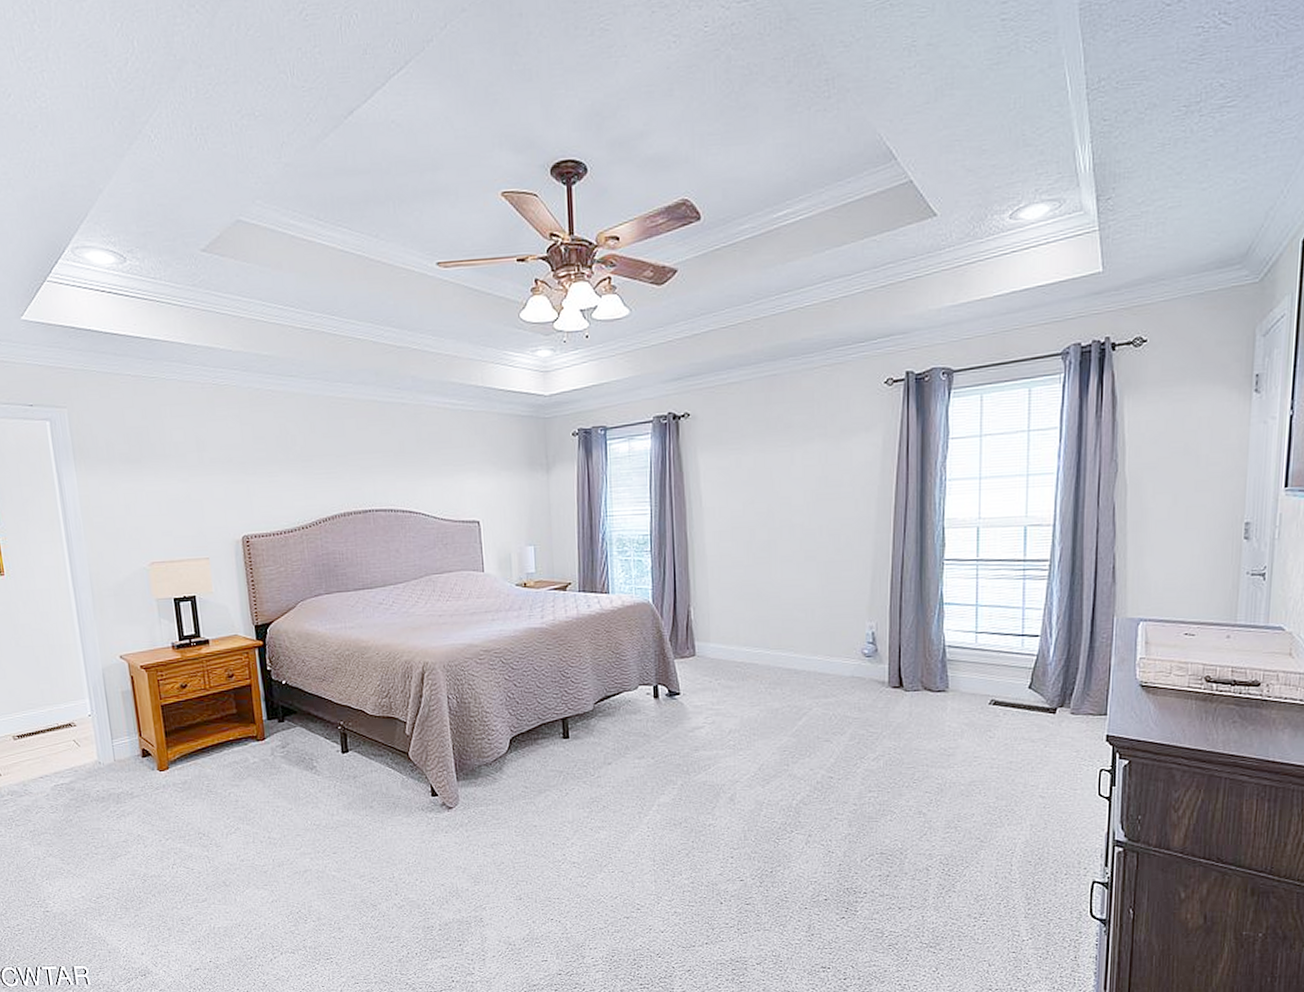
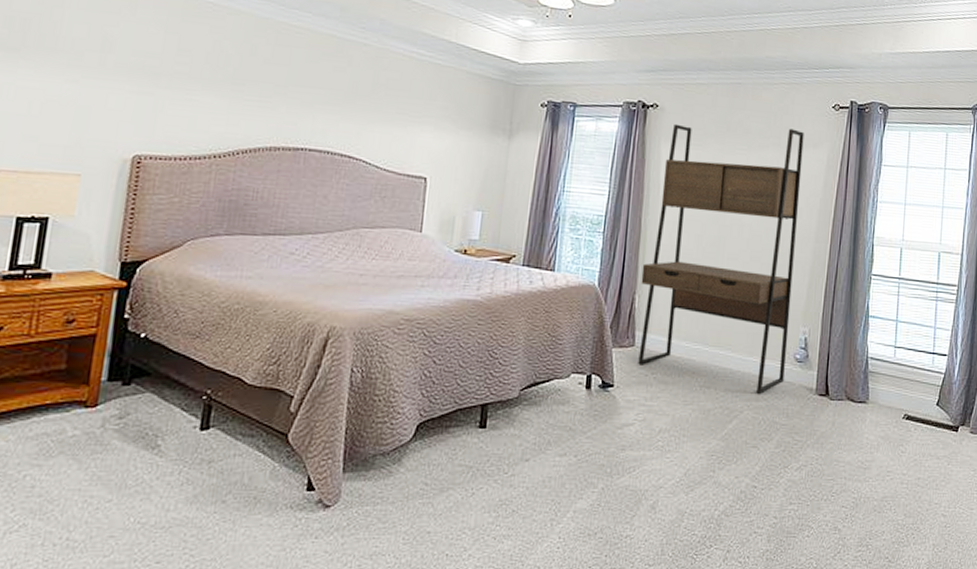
desk: none [693,414,854,691] -> present [638,123,804,394]

